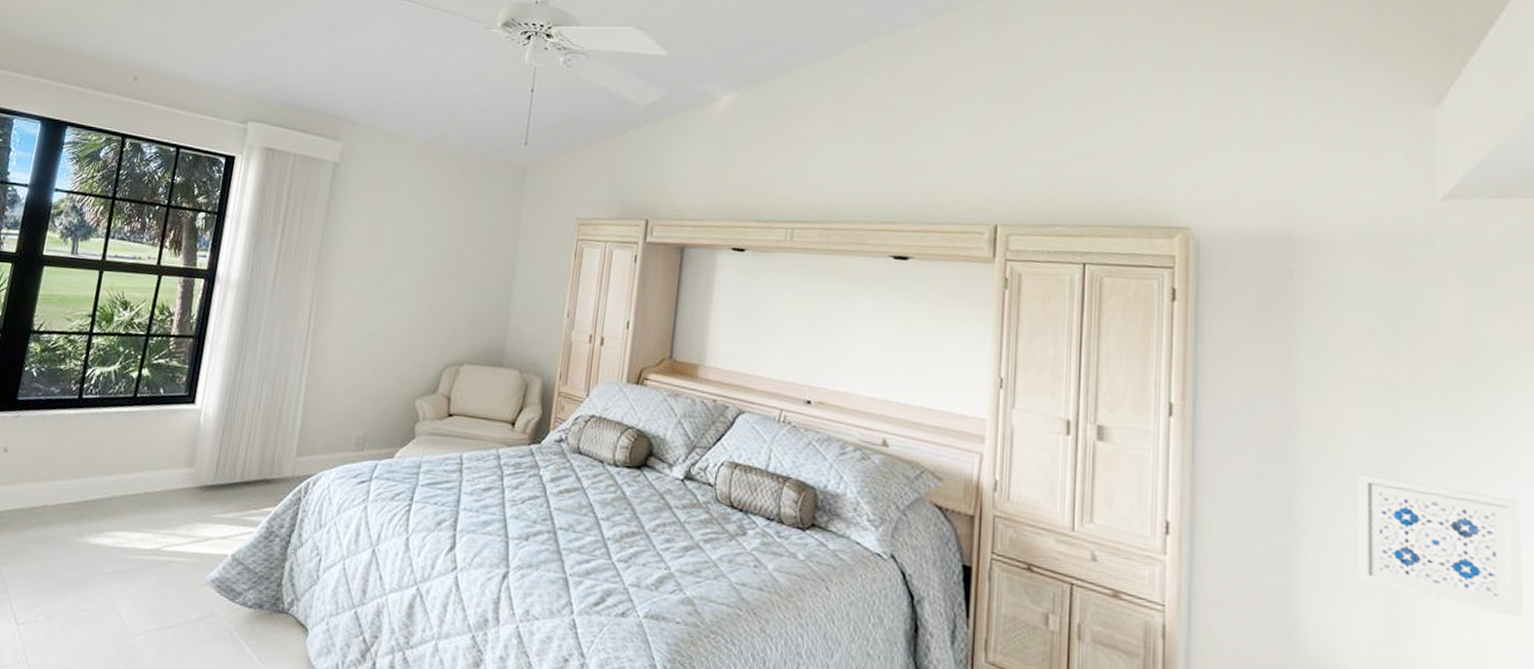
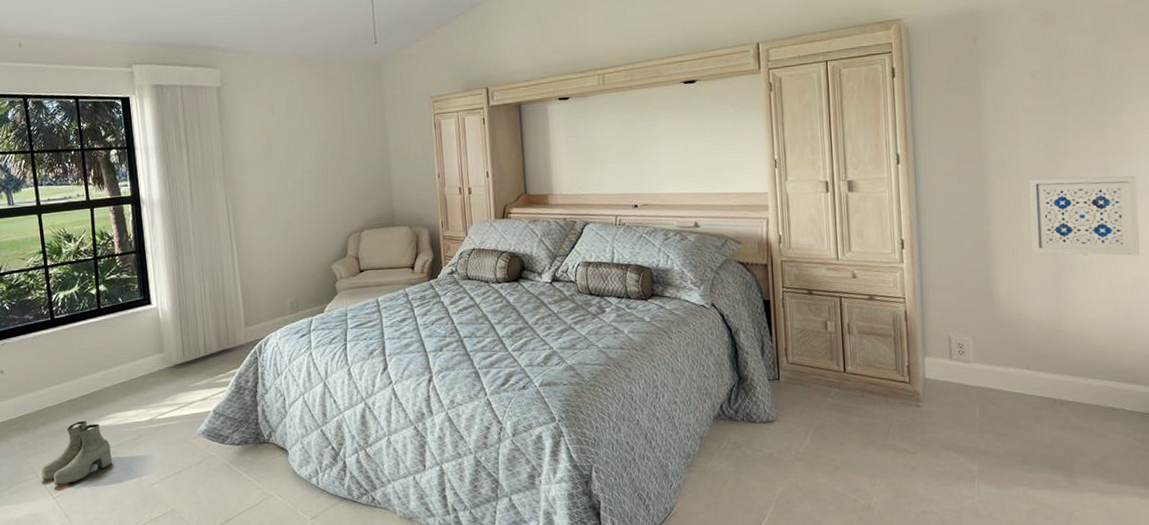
boots: none [11,532,101,611] -> present [41,421,113,486]

